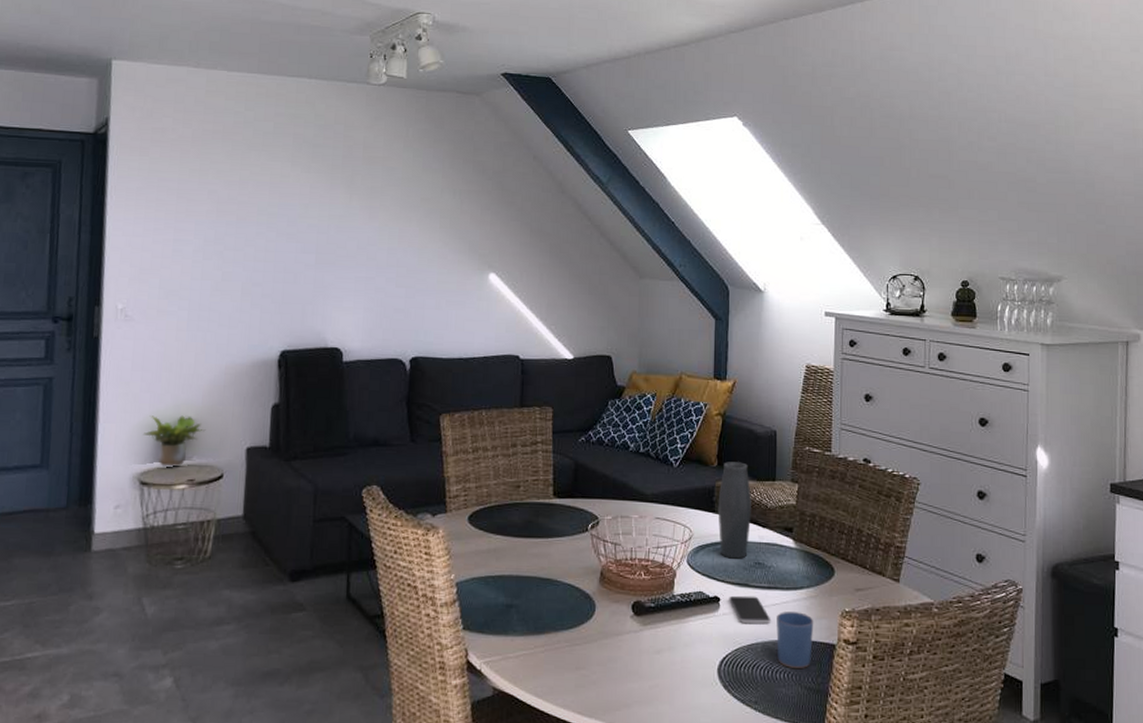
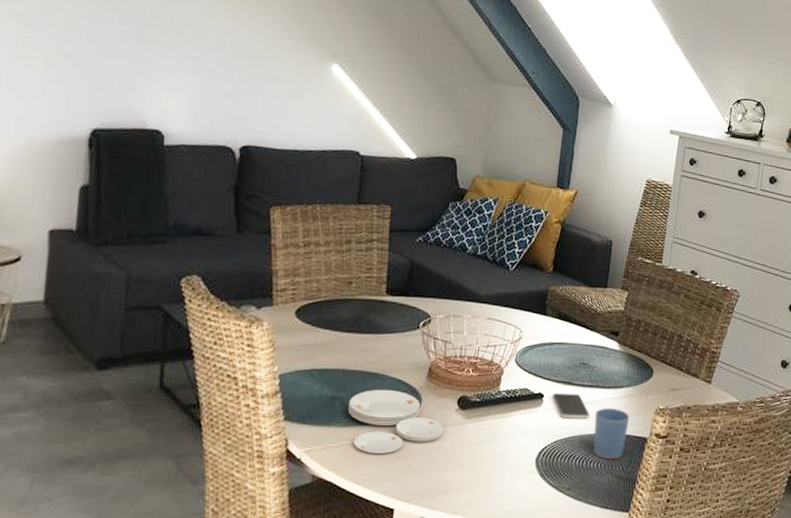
plate: none [523,595,620,664] -> present [347,389,444,454]
vase: present [718,462,751,559] -> none [548,268,583,359]

